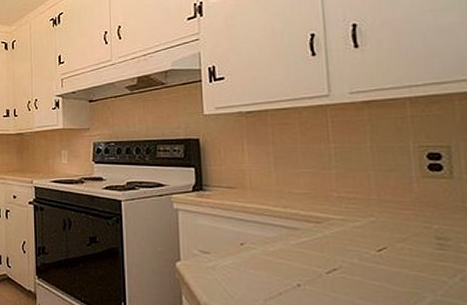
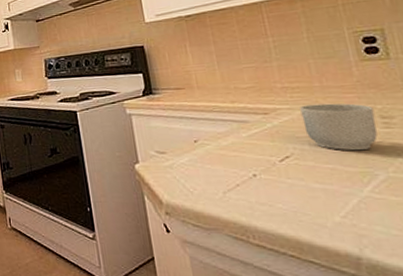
mug: none [354,217,431,271] -> present [300,103,378,151]

